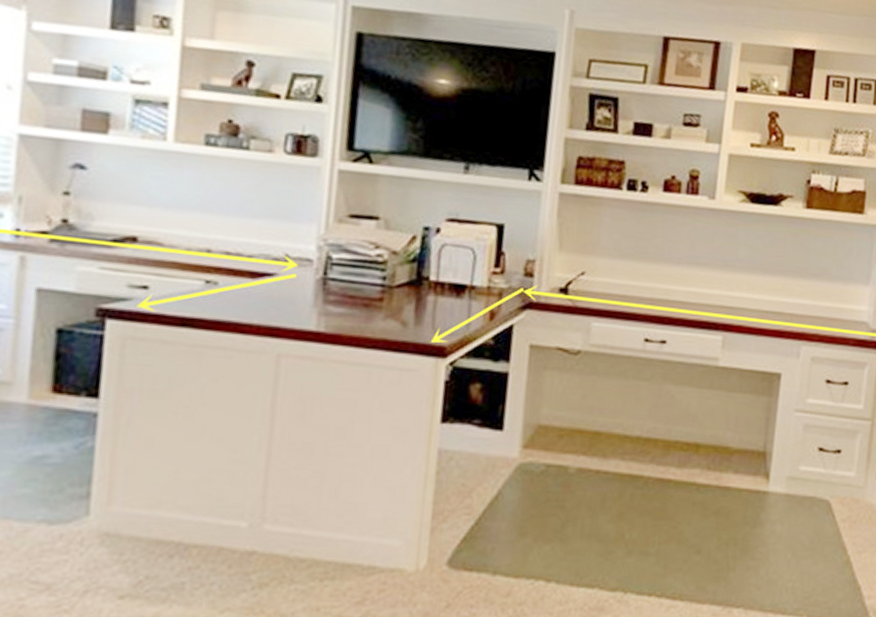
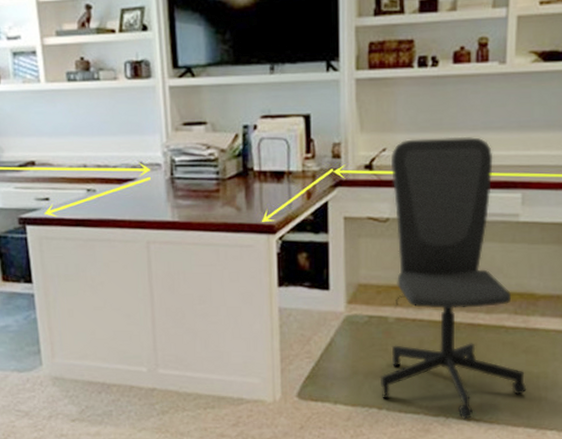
office chair: none [551,265,715,595] -> present [379,137,527,420]

